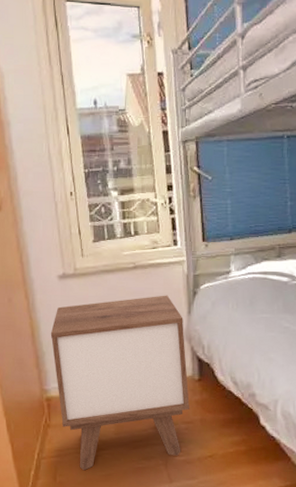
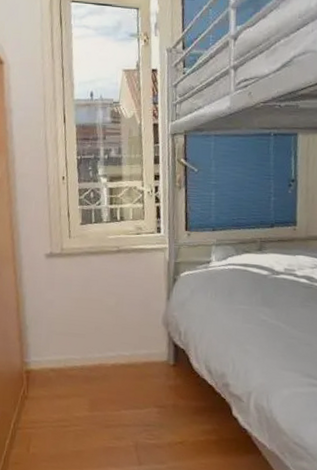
nightstand: present [50,295,190,471] -> none [34,279,163,445]

